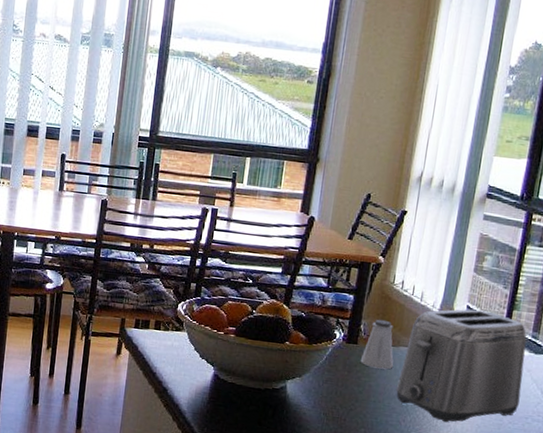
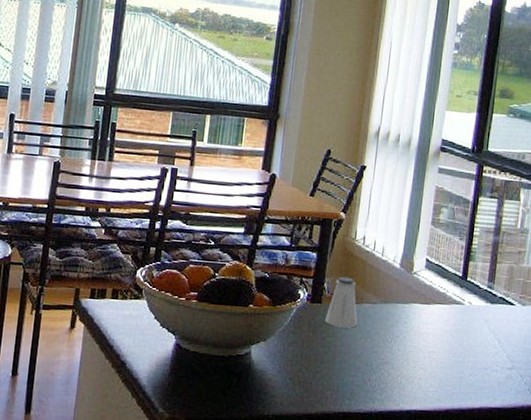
toaster: present [395,309,527,423] -> none [360,262,483,379]

